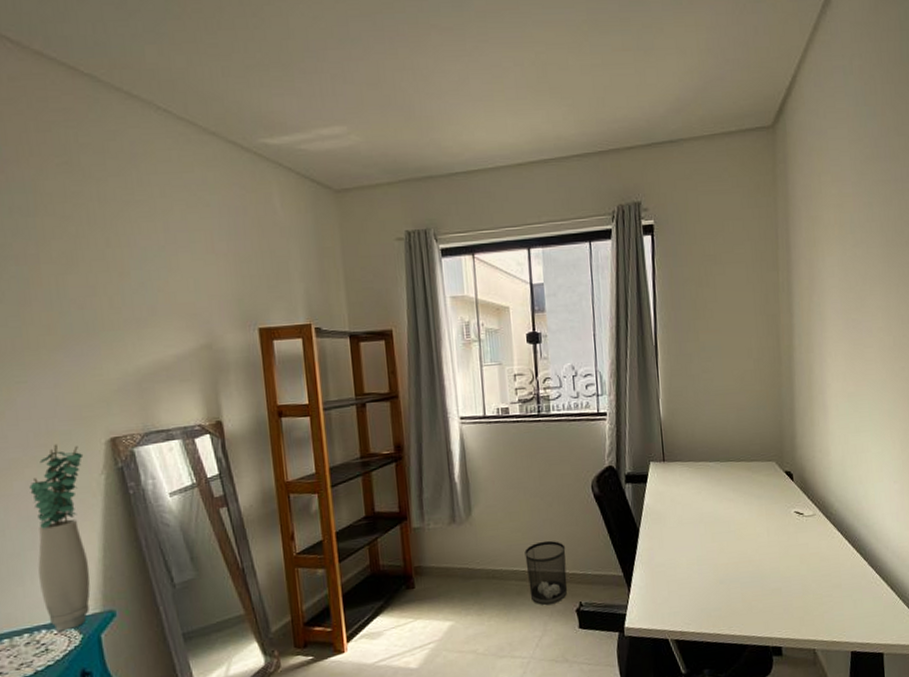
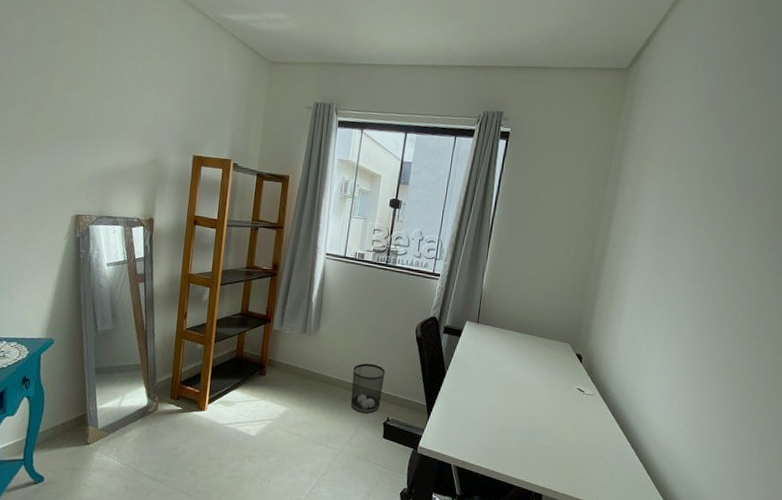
vase: present [29,443,91,632] -> none [8,211,55,346]

